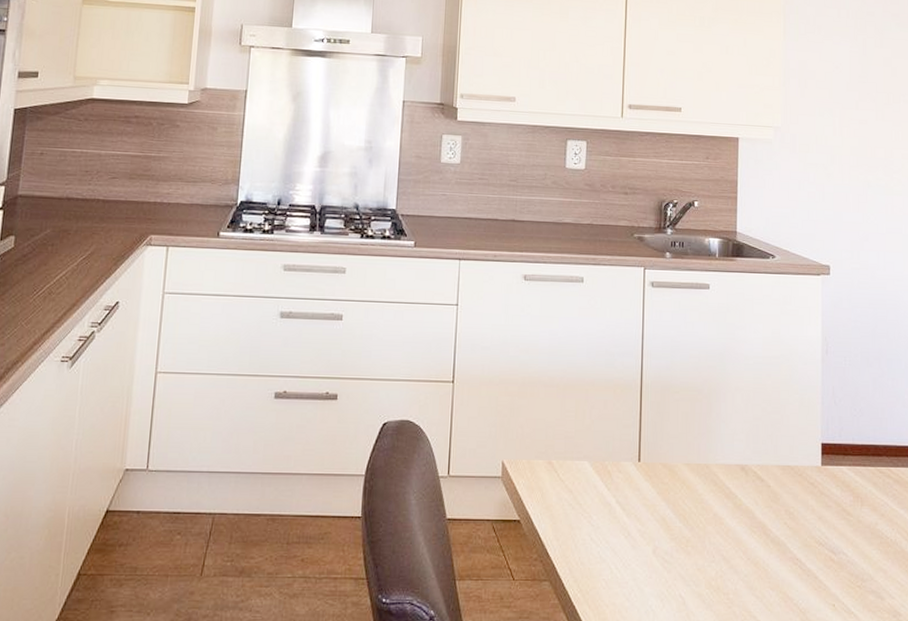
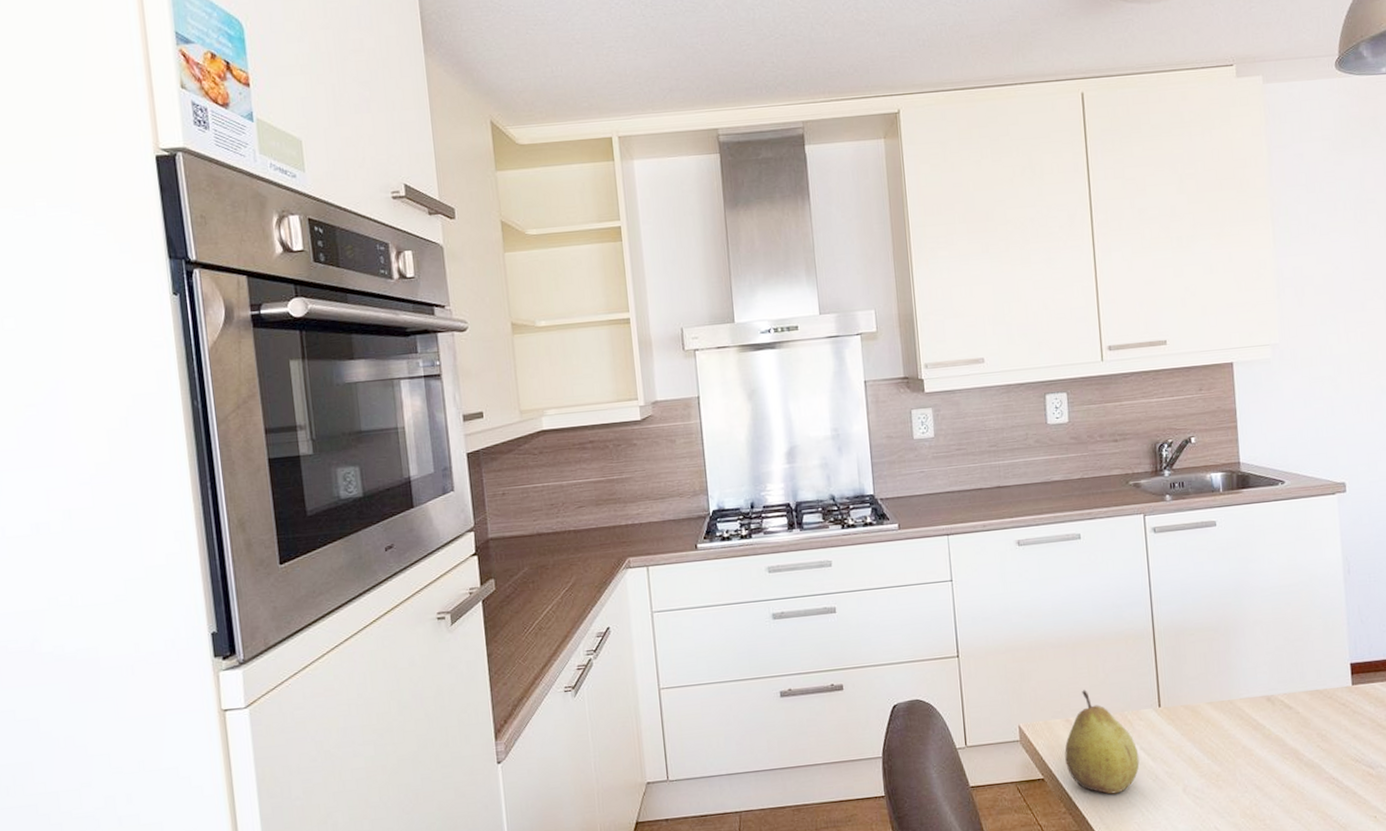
fruit: none [543,433,614,546] -> present [1064,690,1140,794]

